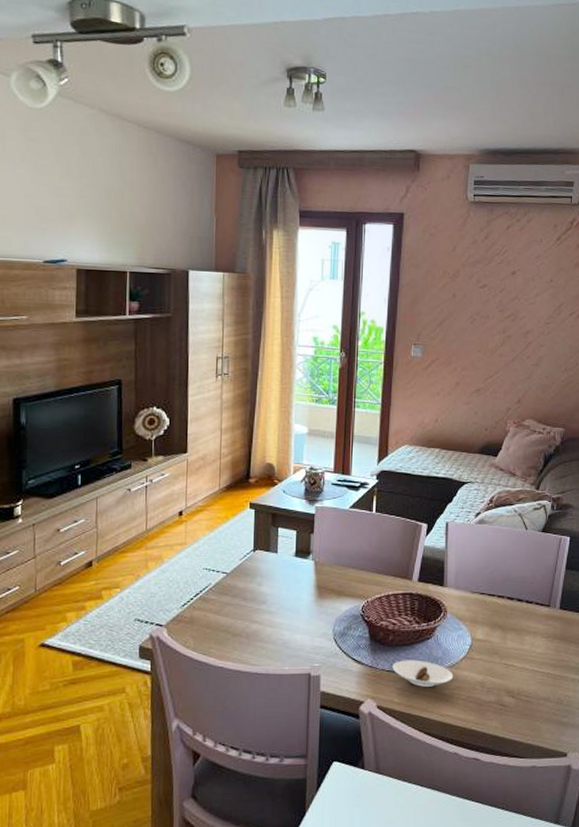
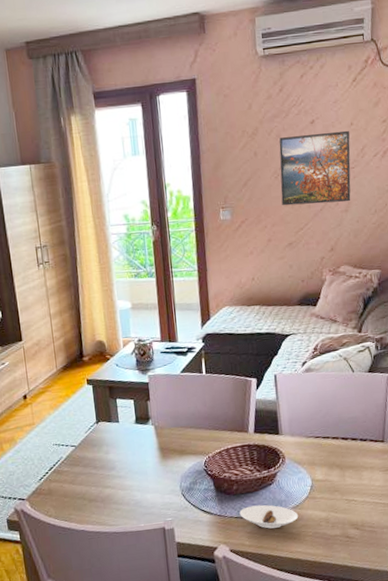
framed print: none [474,284,549,356] -> present [279,130,351,206]

